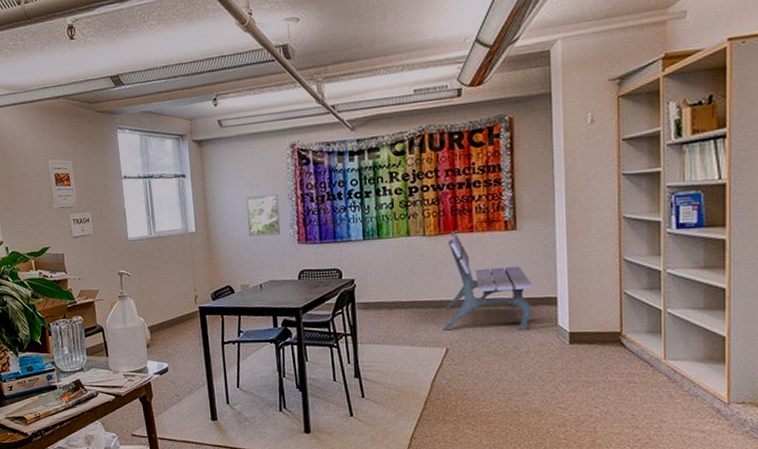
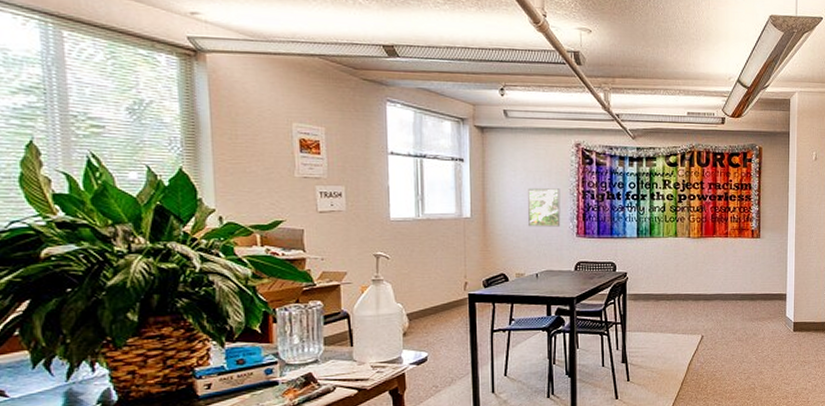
bench: present [441,231,533,332] -> none [699,235,770,321]

